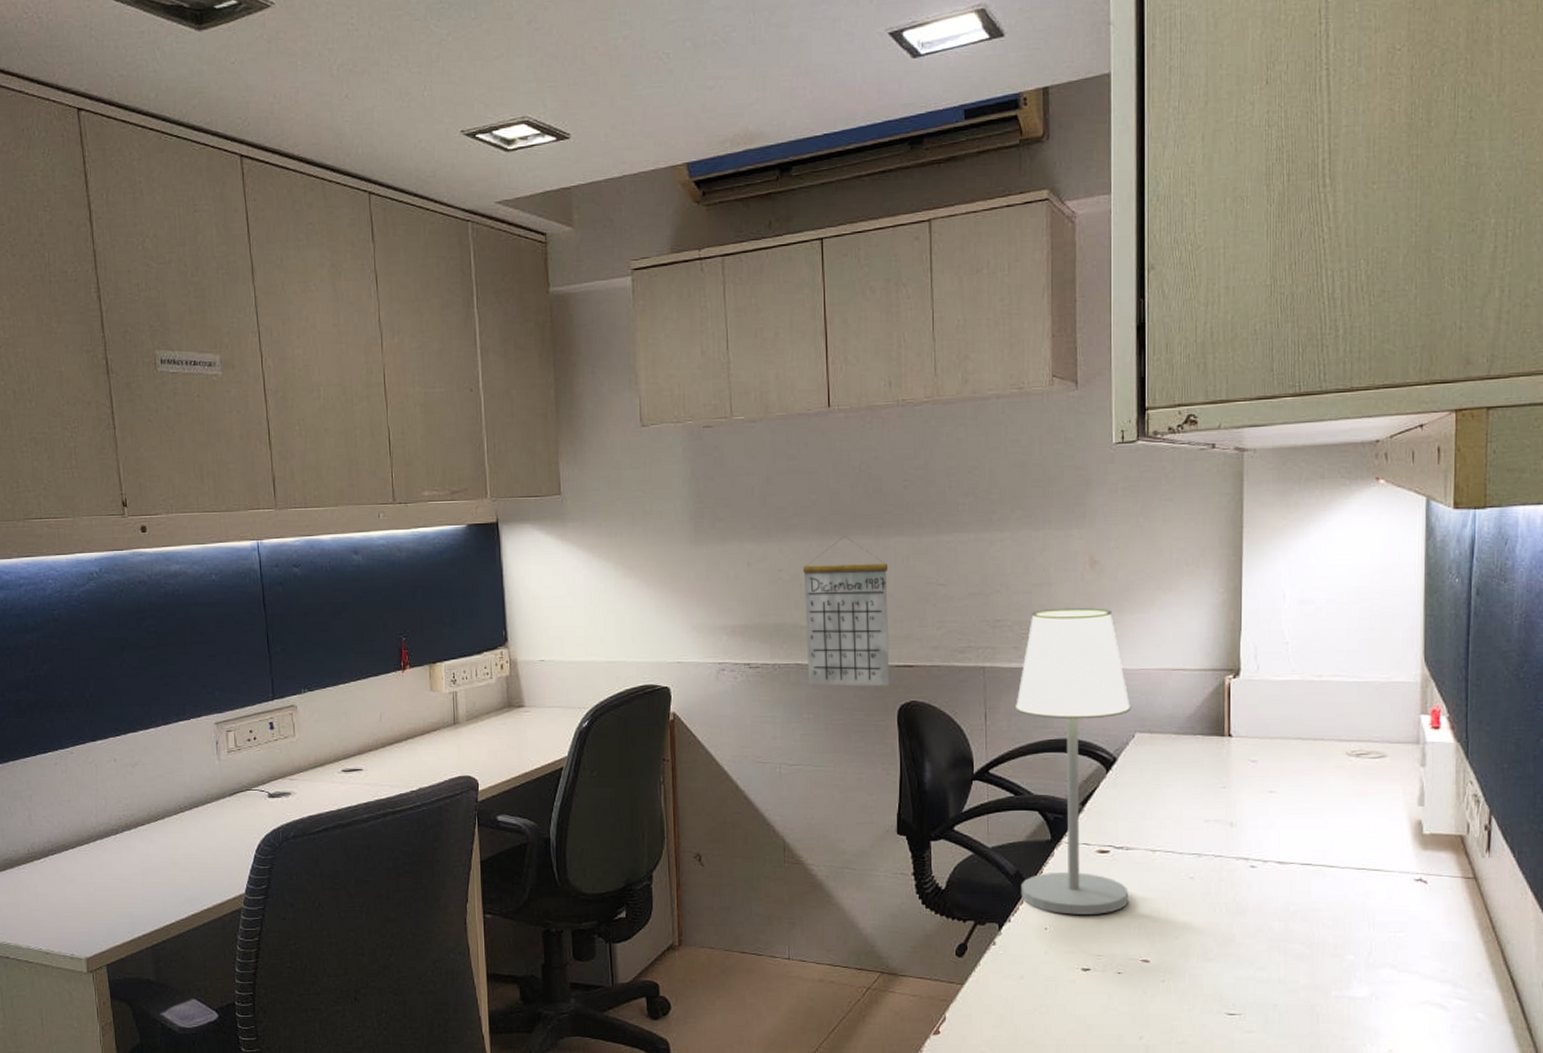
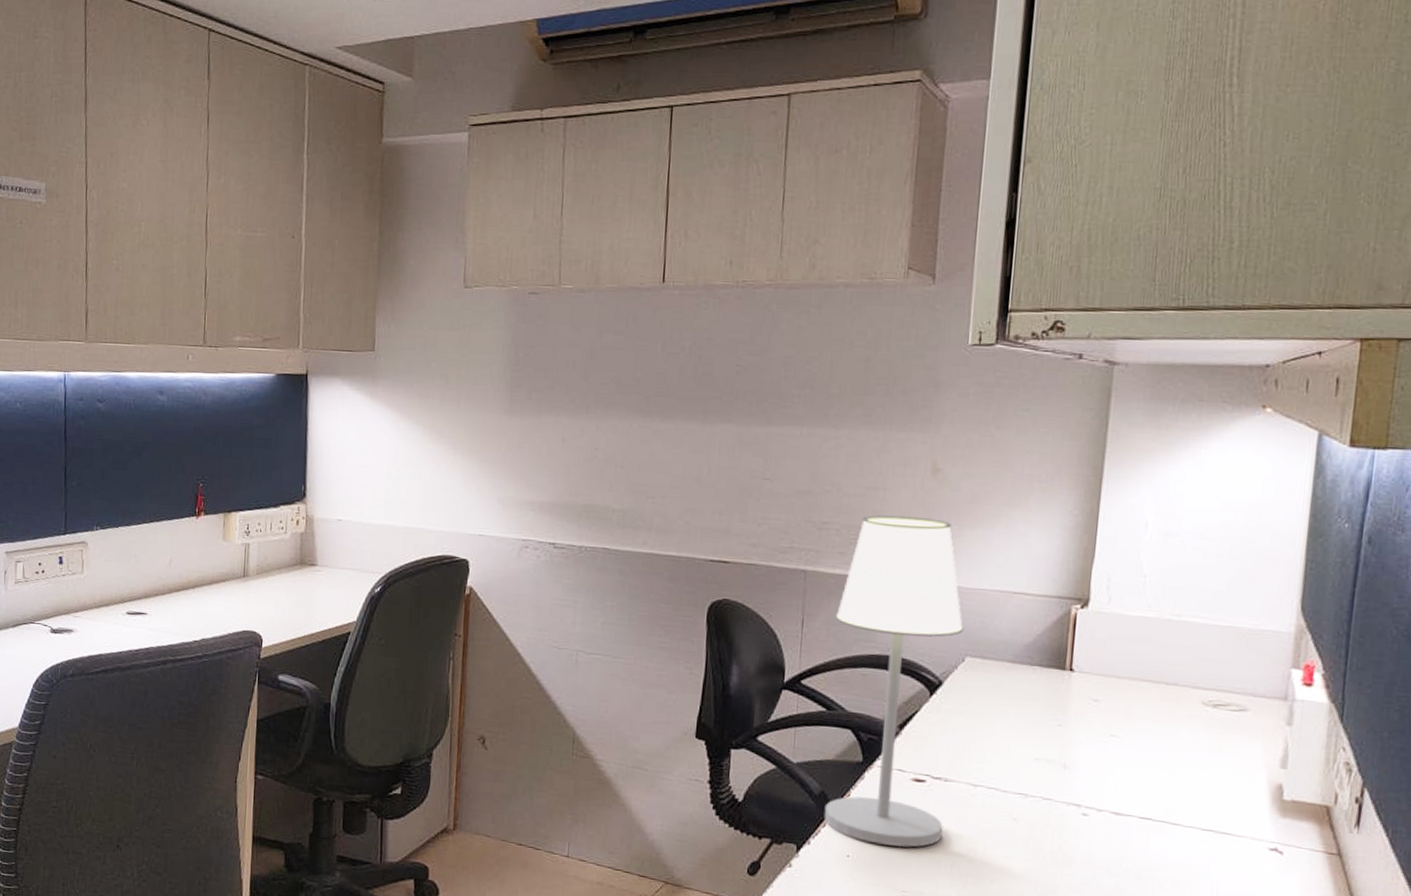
calendar: present [803,536,890,687] -> none [615,419,712,582]

